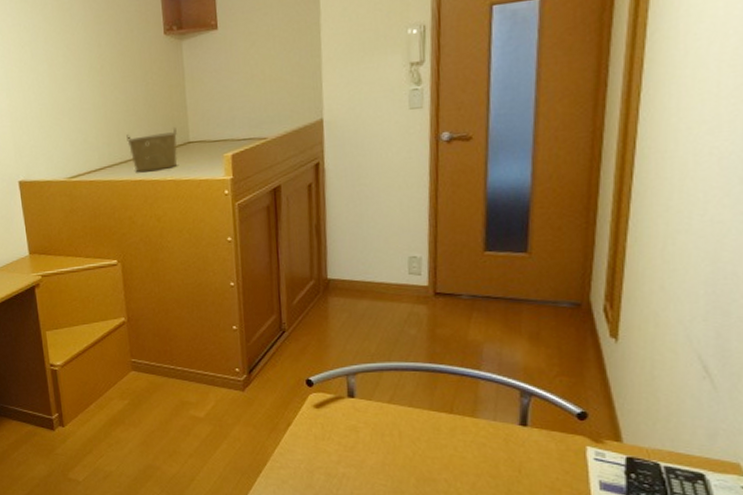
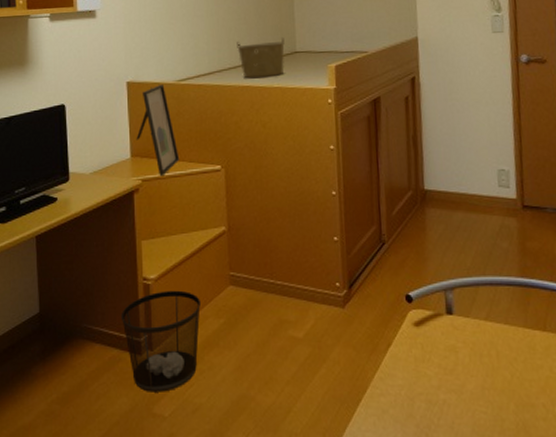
picture frame: none [32,181,77,272] -> present [136,84,180,177]
waste bin: none [32,375,106,461] -> present [120,290,201,392]

